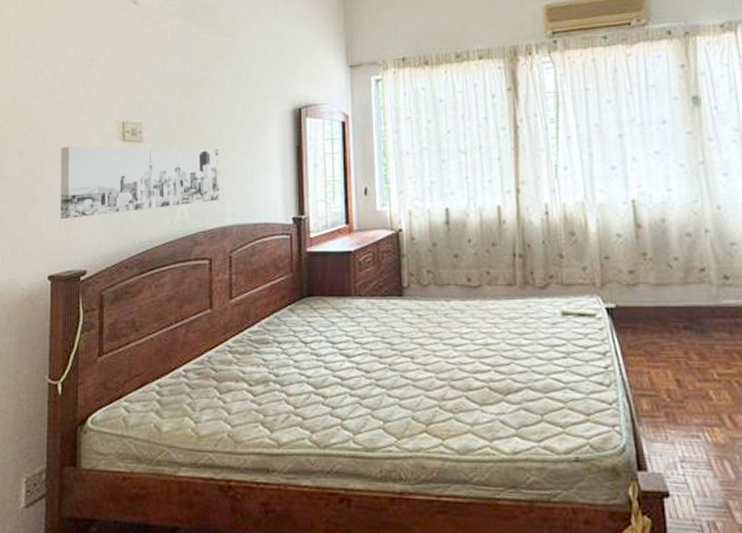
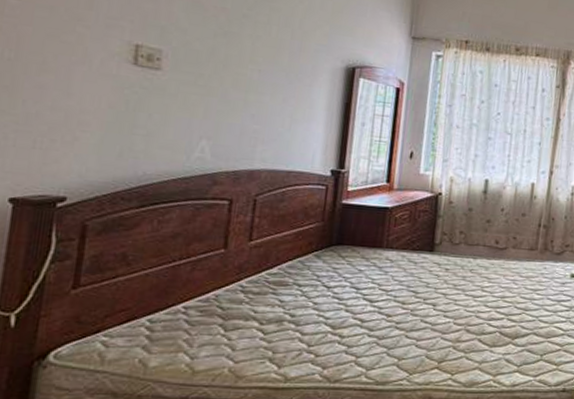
wall art: present [60,146,219,220] -> none [34,58,256,144]

